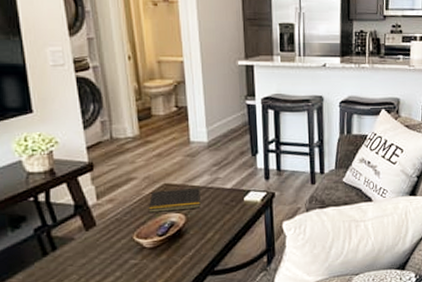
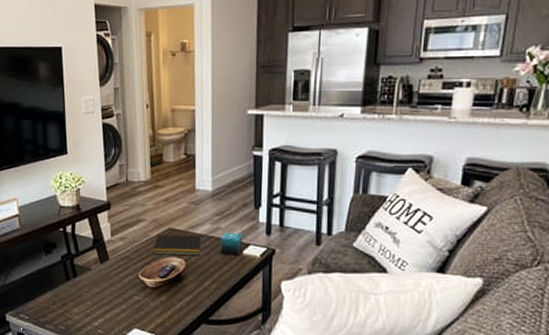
candle: none [221,180,244,204] -> present [220,232,243,256]

